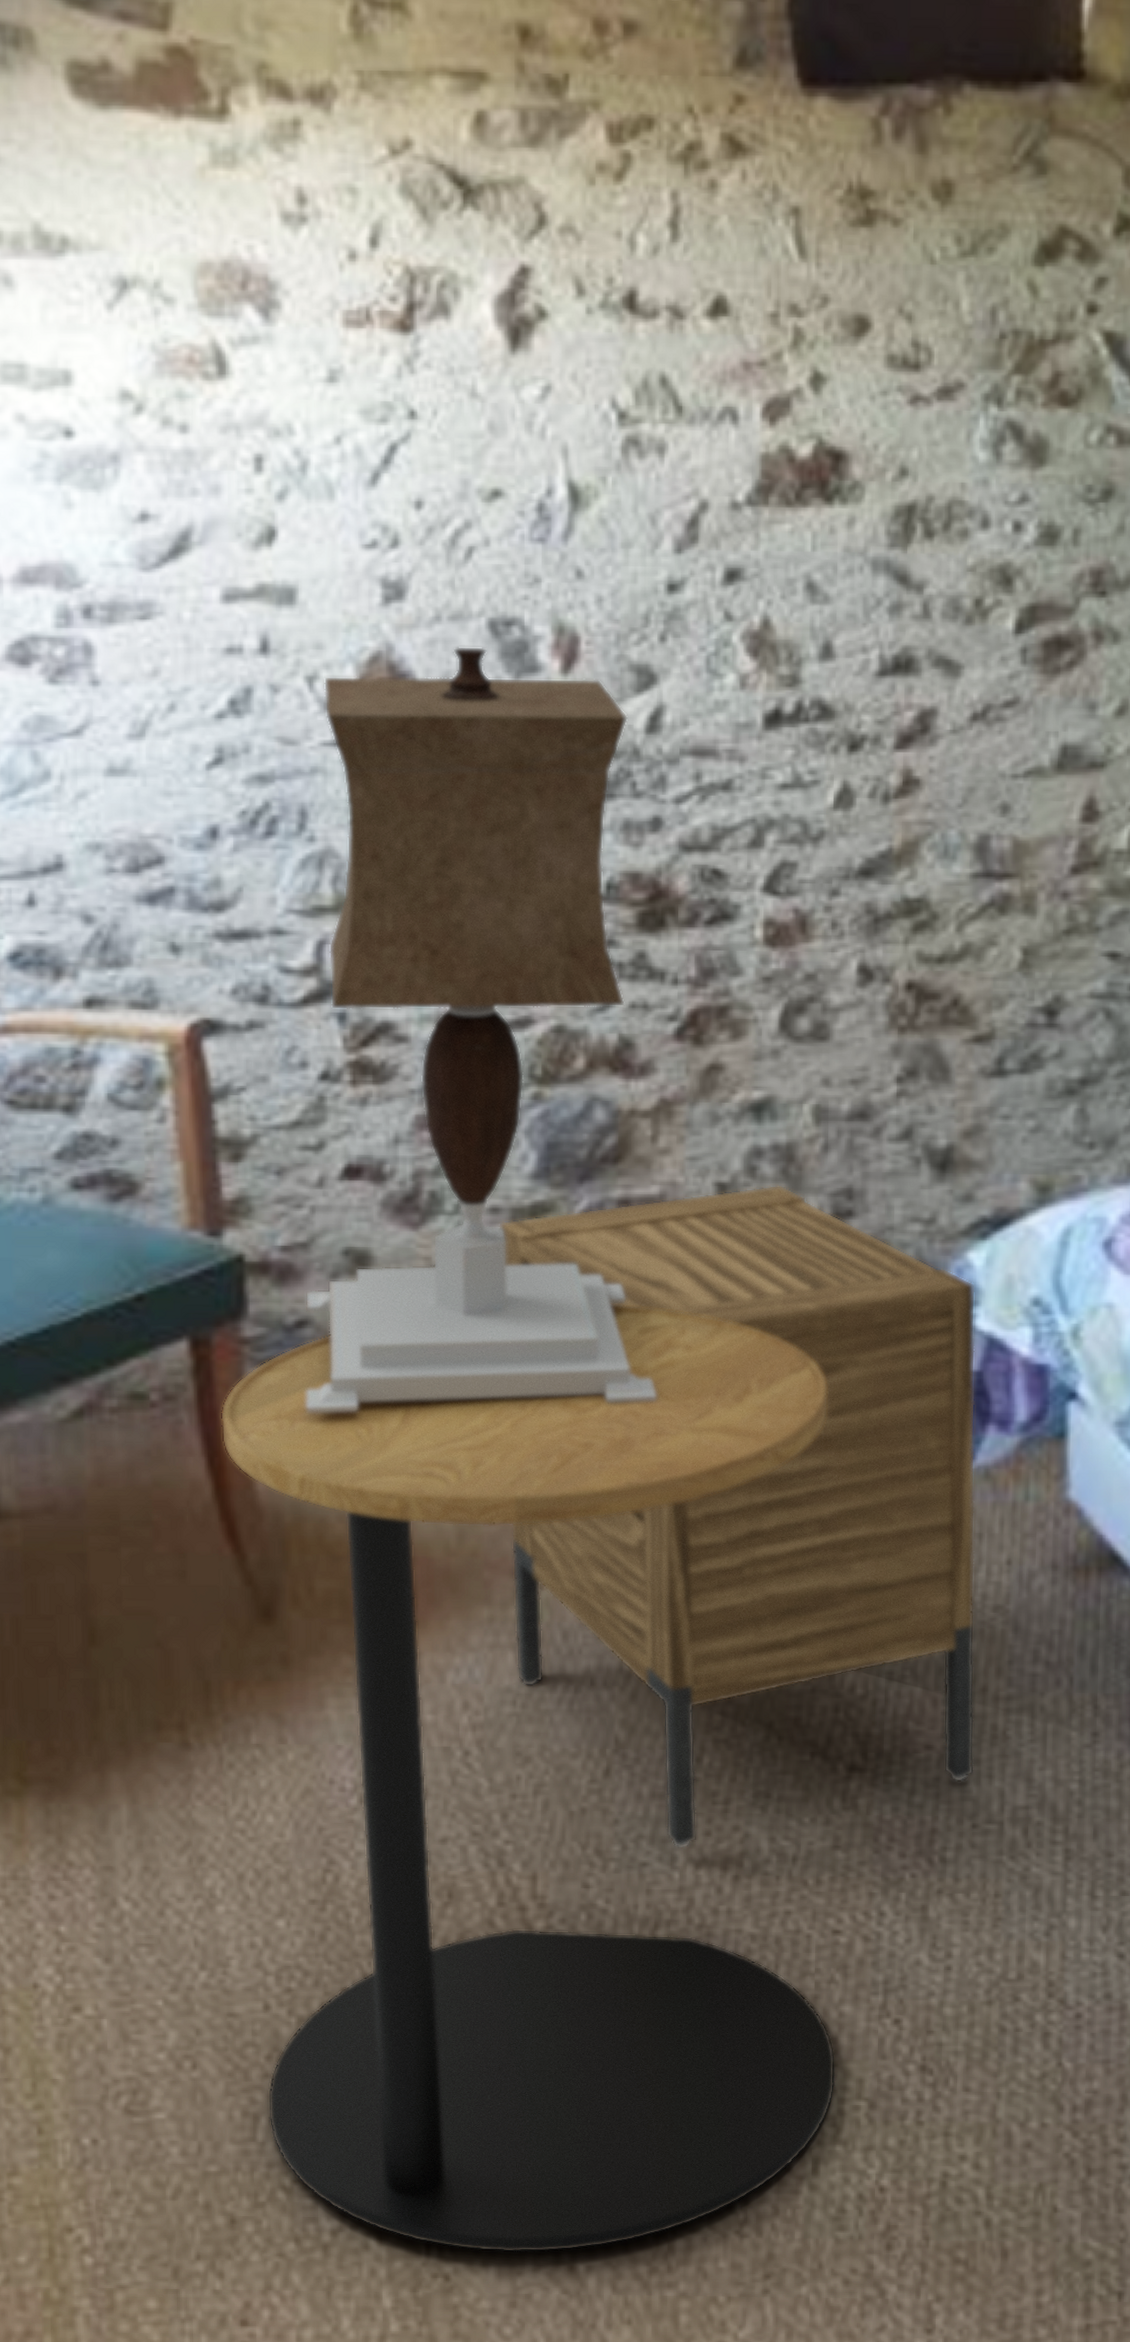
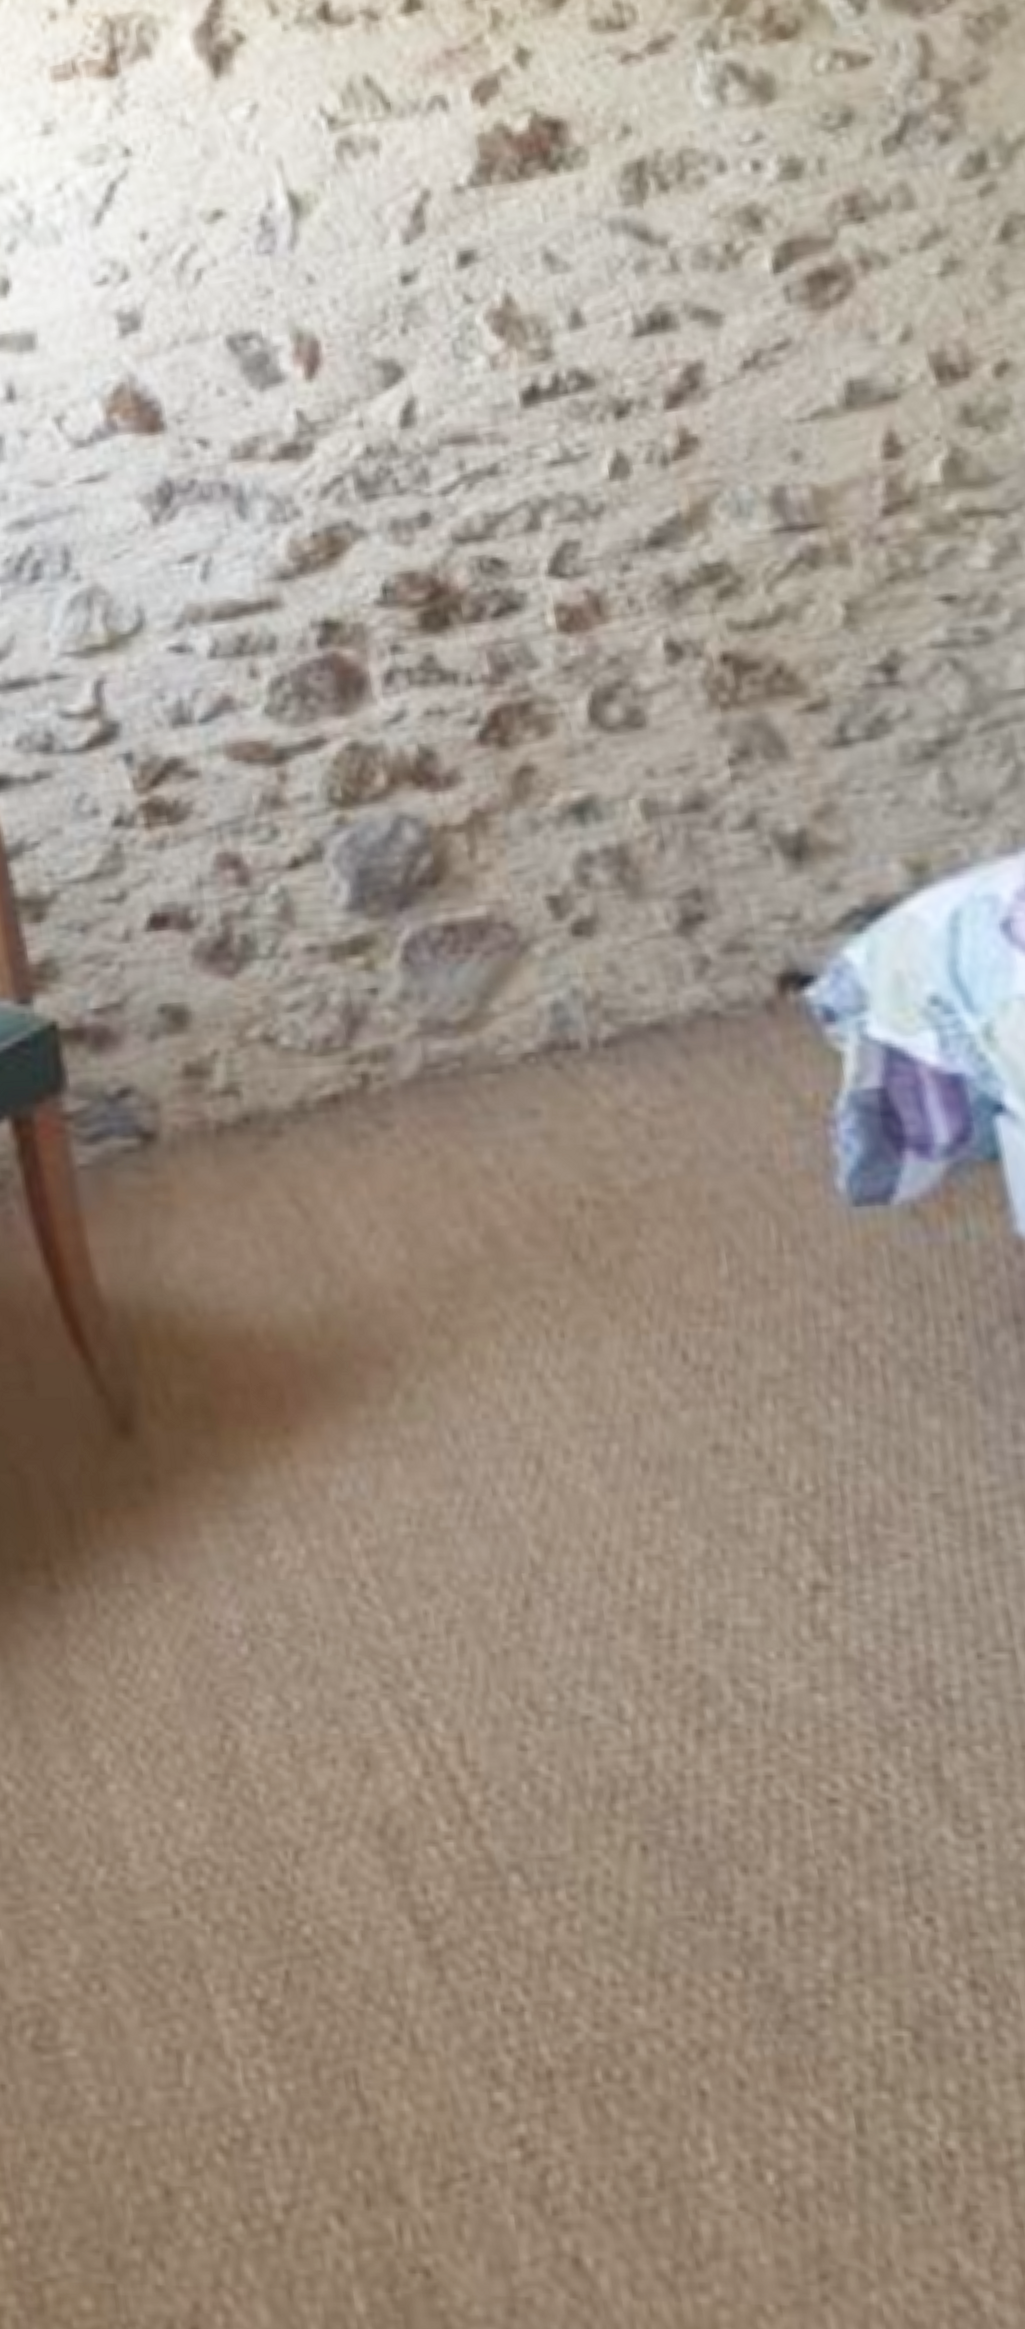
side table: present [220,1305,836,2253] -> none [51,1043,867,2240]
table lamp: present [305,646,657,1413] -> none [71,364,518,1193]
nightstand: present [498,1184,976,1850] -> none [317,892,967,1698]

